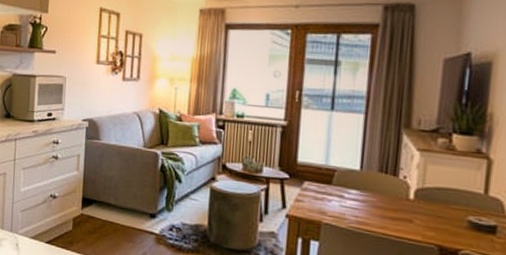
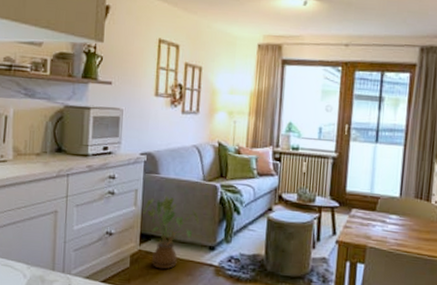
house plant: none [85,161,140,234] -> present [143,196,199,269]

